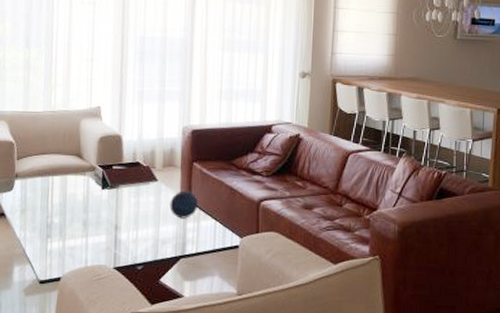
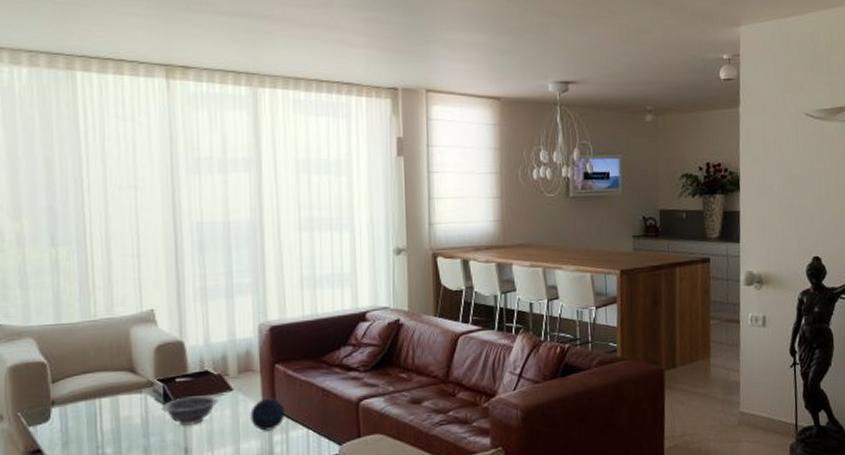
decorative bowl: none [100,182,146,207] -> present [162,395,219,426]

